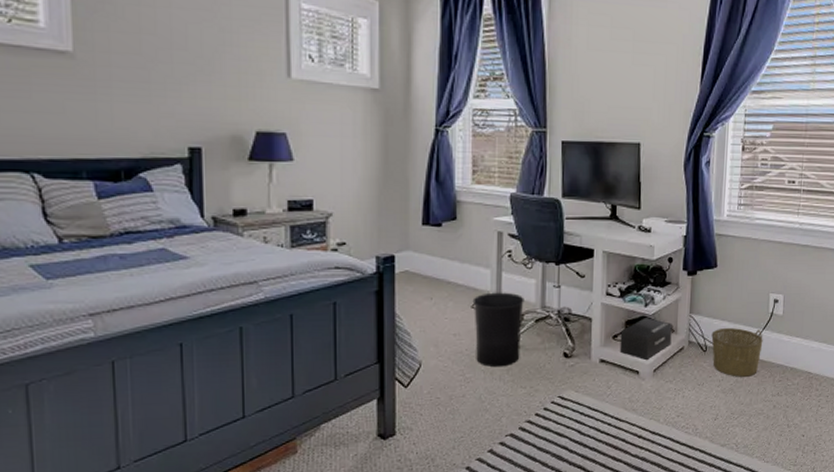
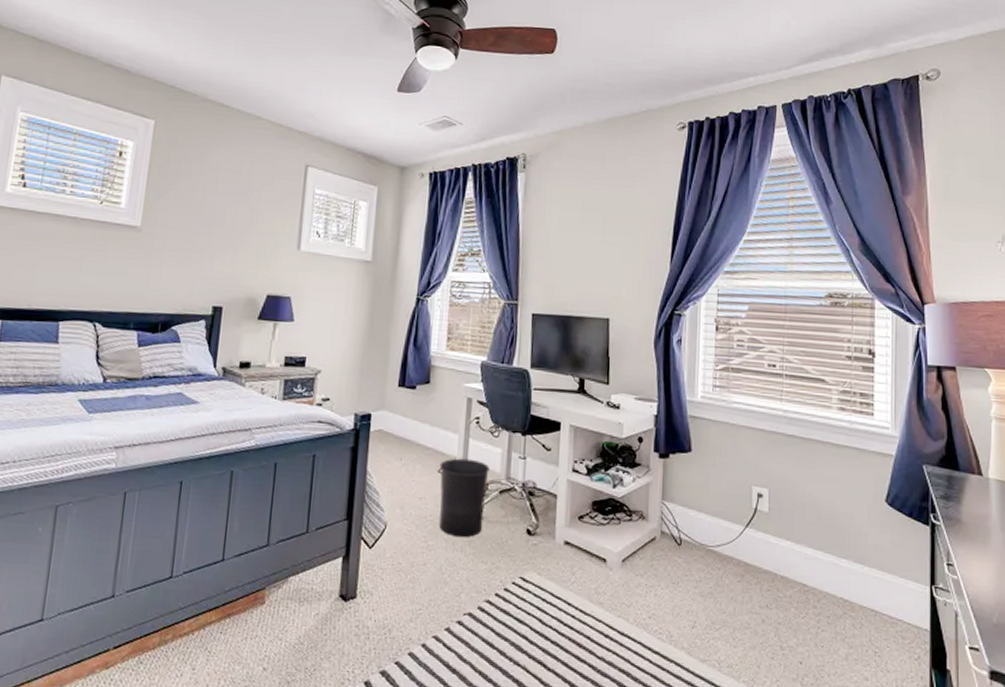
box: present [619,318,672,360] -> none [585,500,643,547]
basket: present [711,328,763,377] -> none [686,520,746,581]

